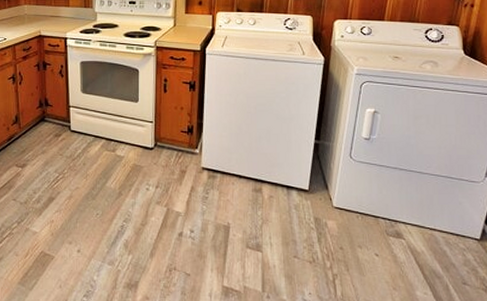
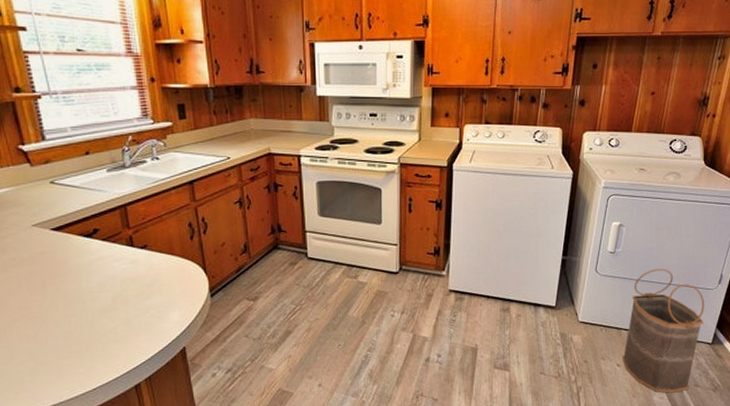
basket: none [381,158,470,289] -> present [622,269,705,393]

